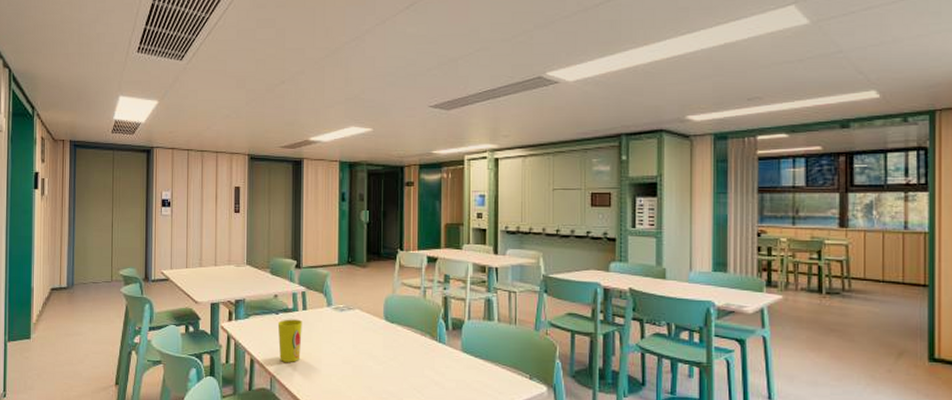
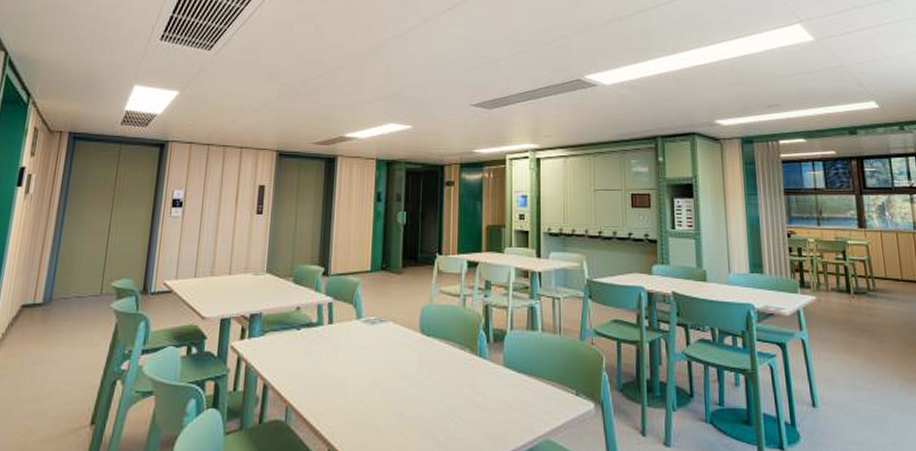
cup: present [277,319,302,362] -> none [298,335,327,387]

